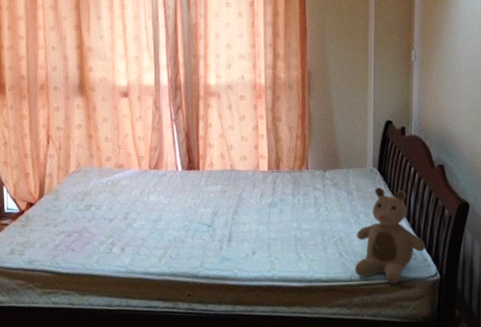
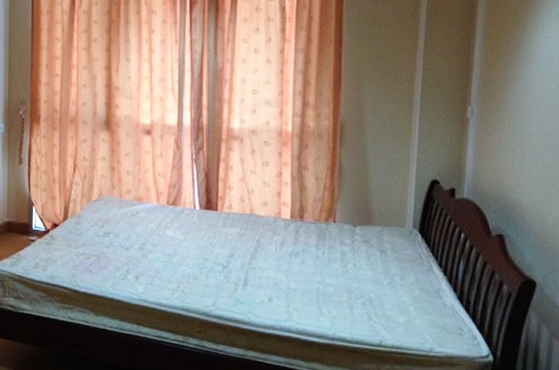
teddy bear: present [355,187,426,284] -> none [385,250,476,359]

